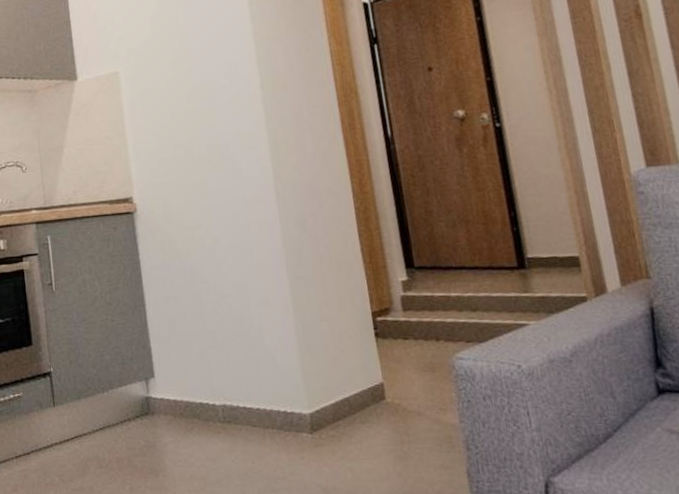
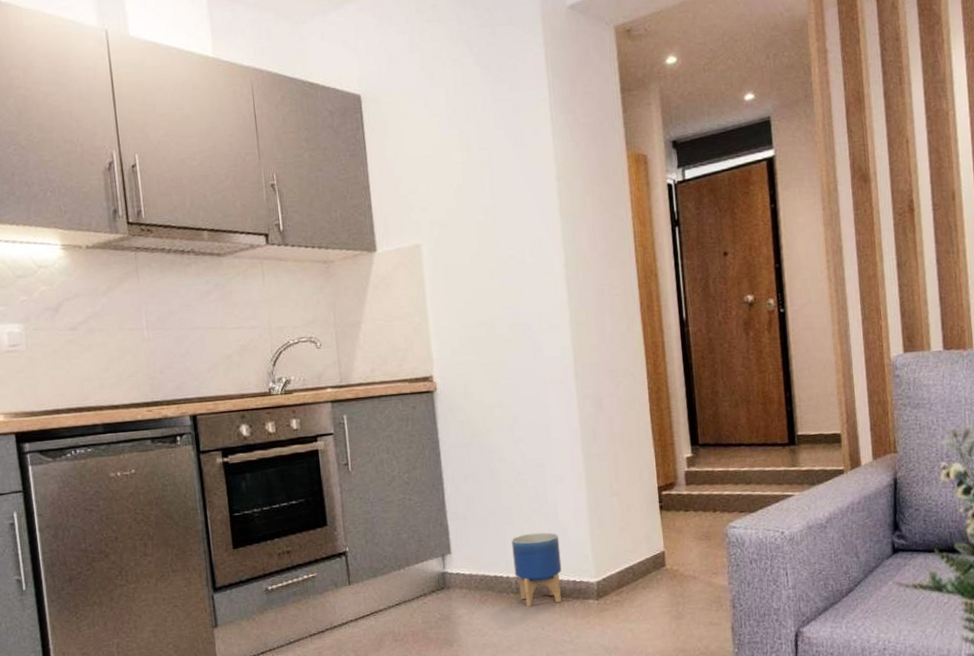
planter: none [216,358,272,438] -> present [511,532,562,608]

